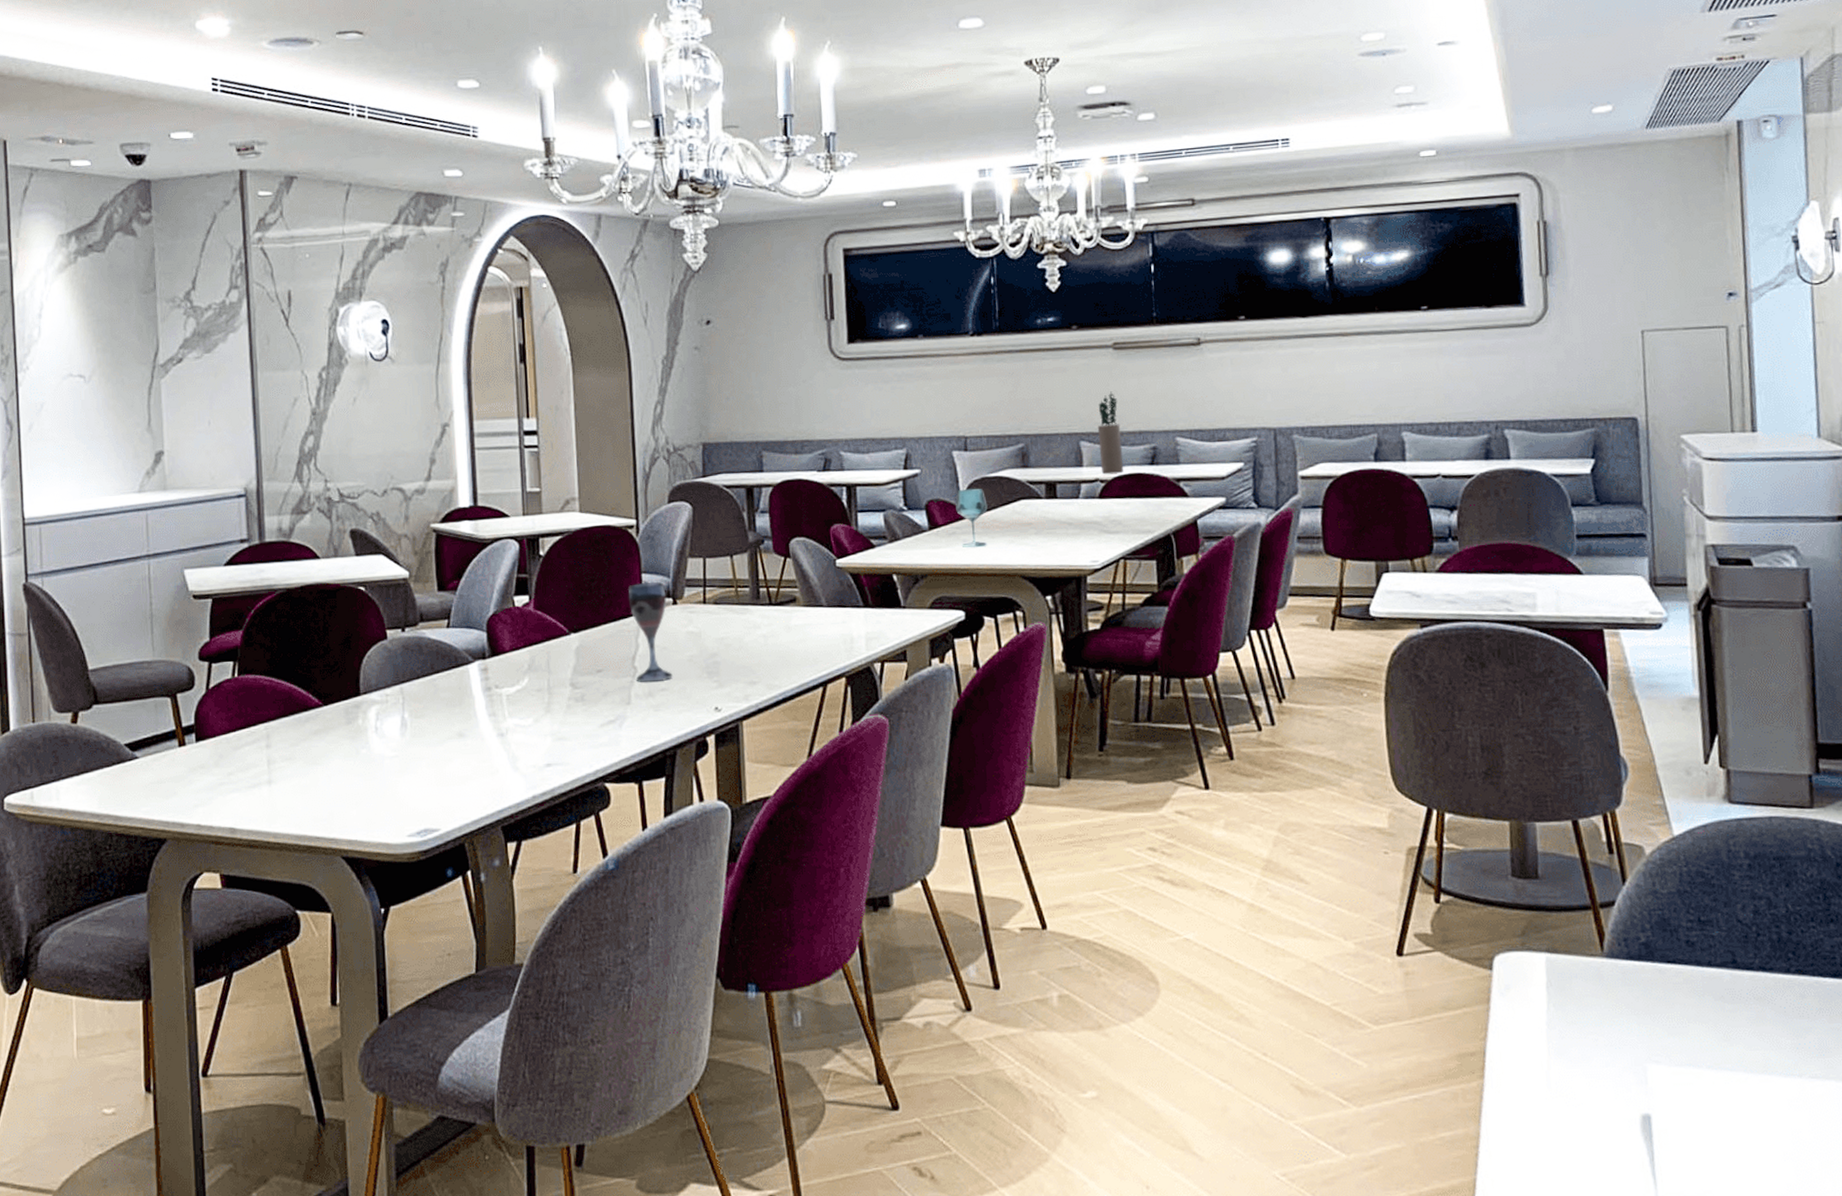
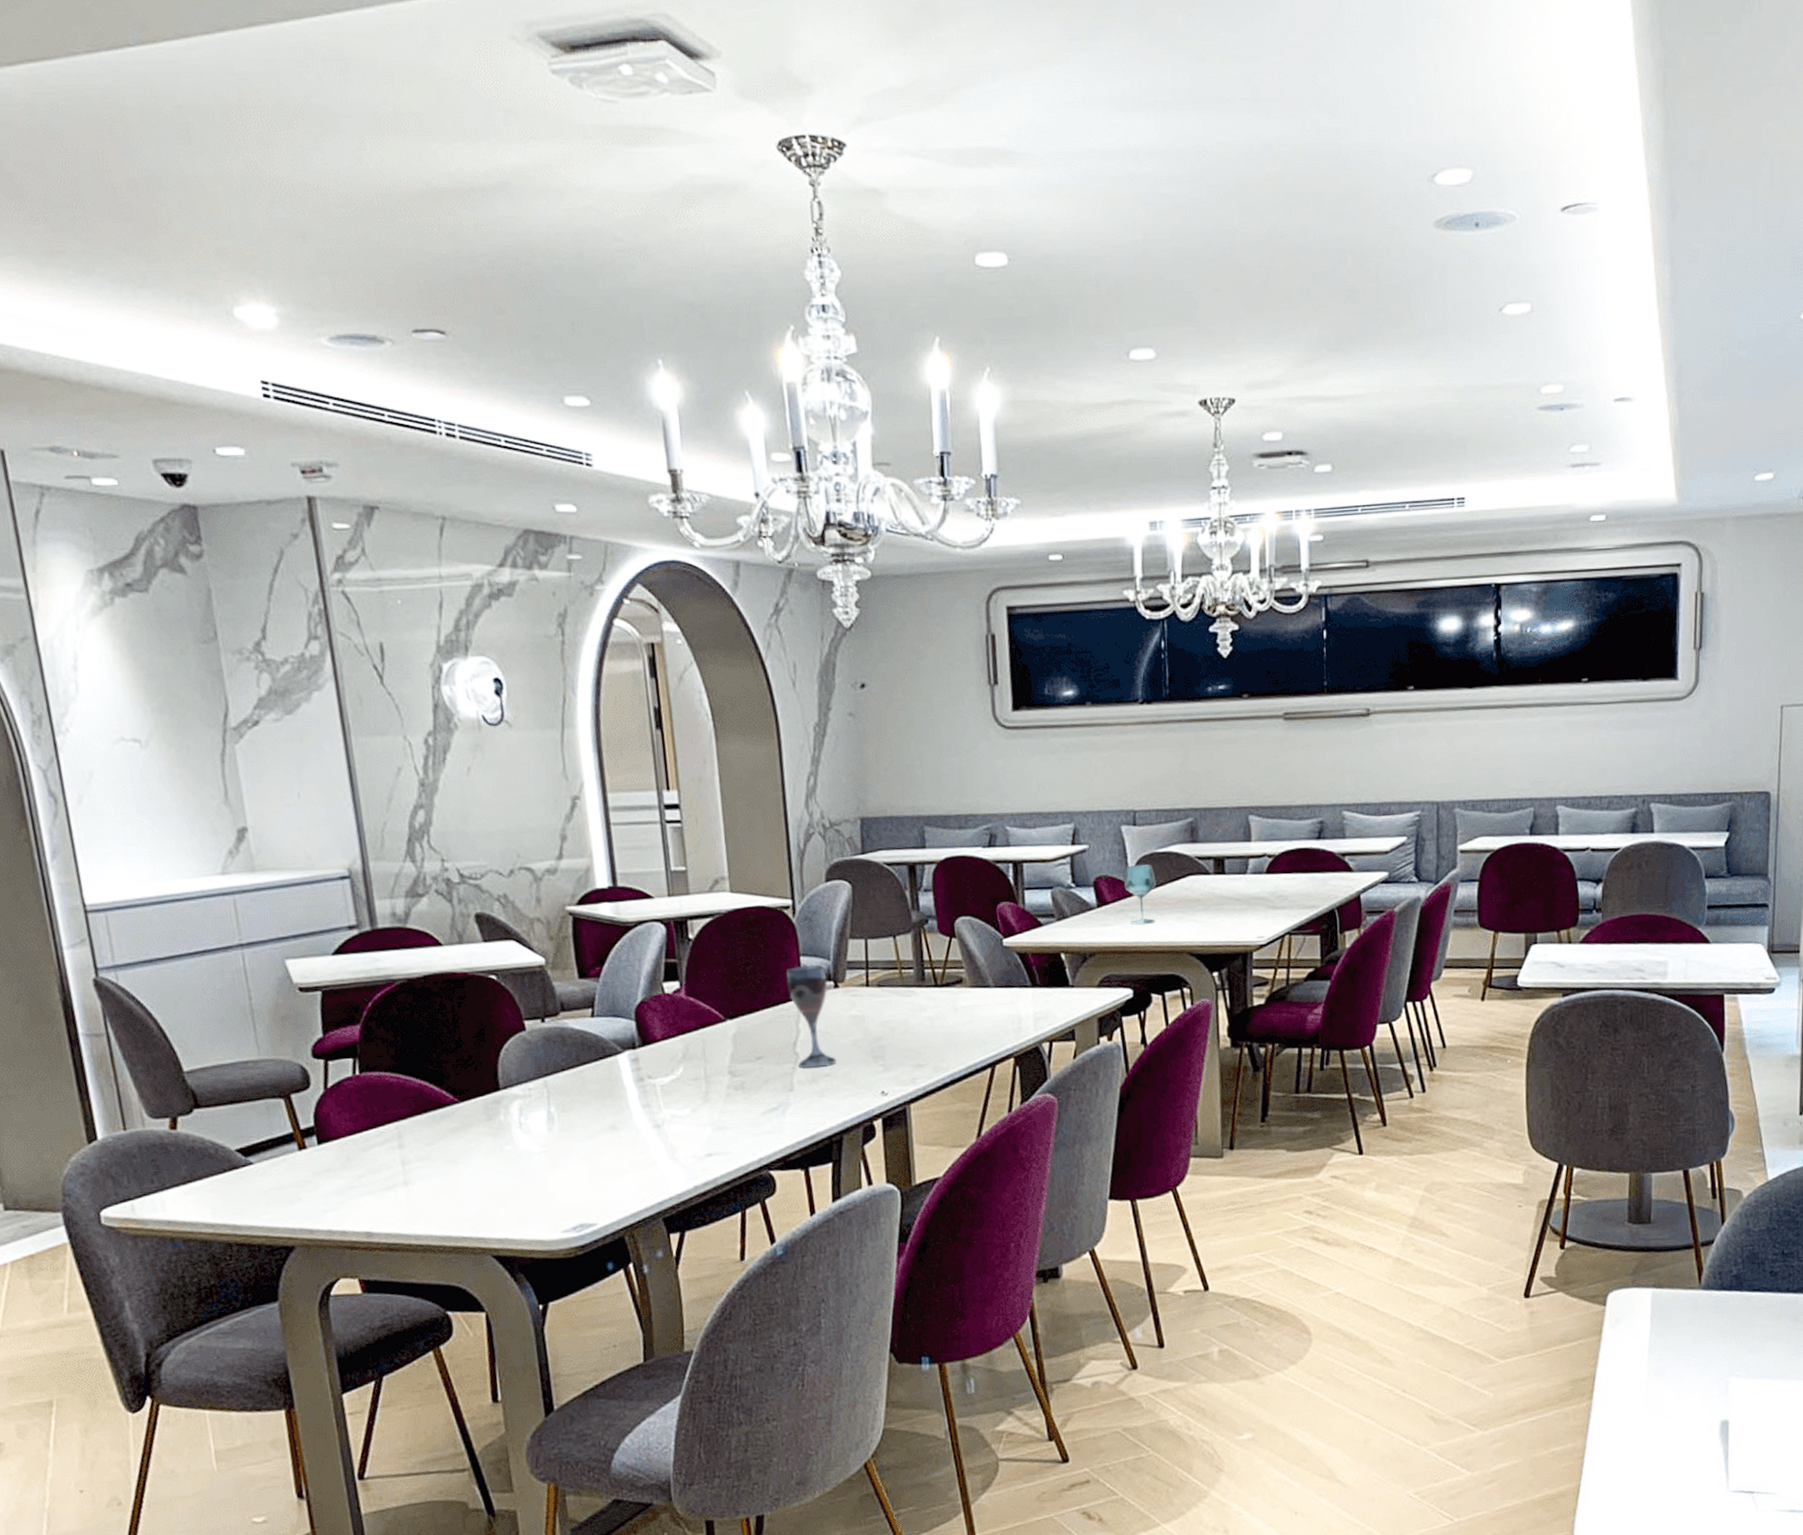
vase: present [1097,391,1124,475] -> none [1266,764,1292,850]

